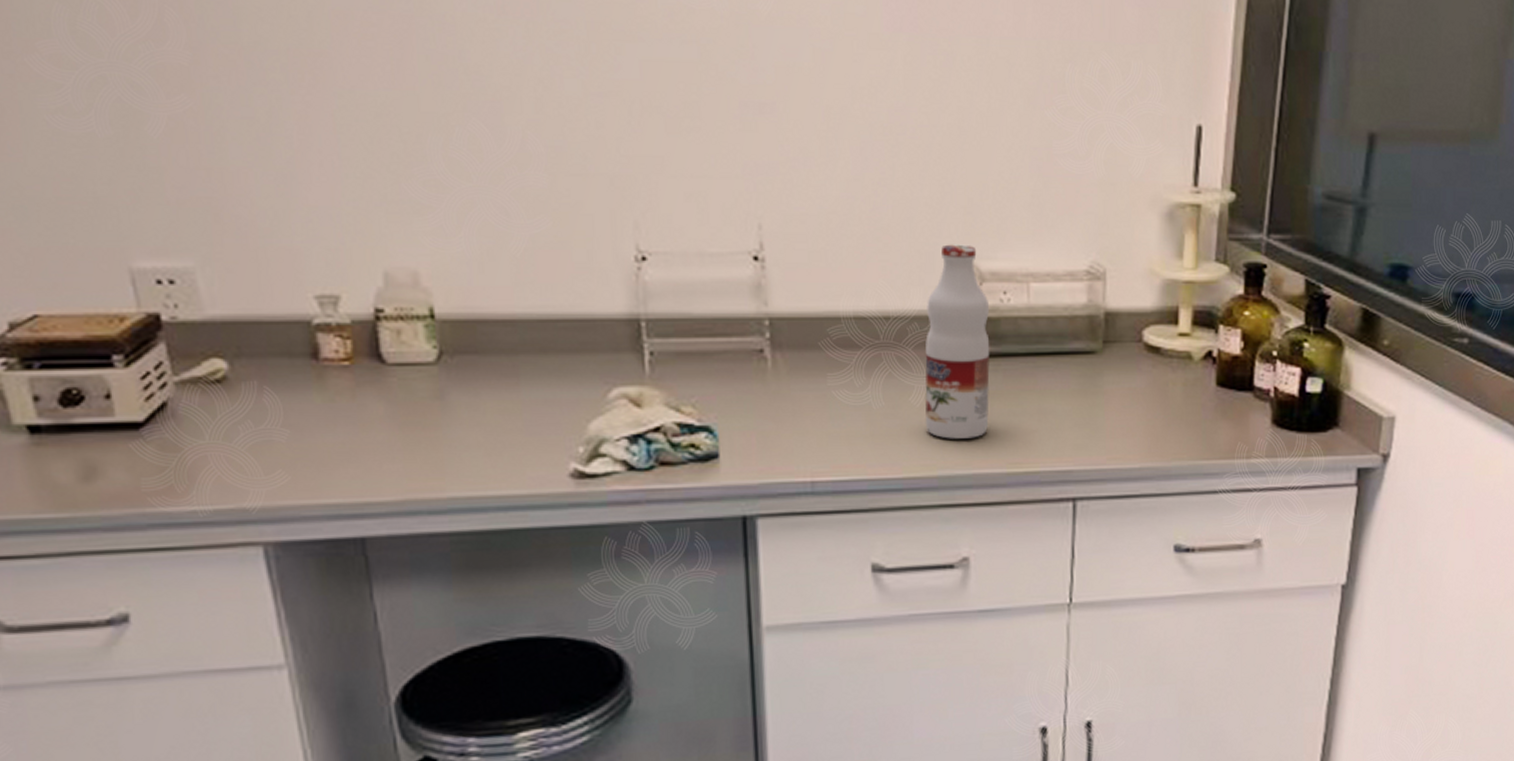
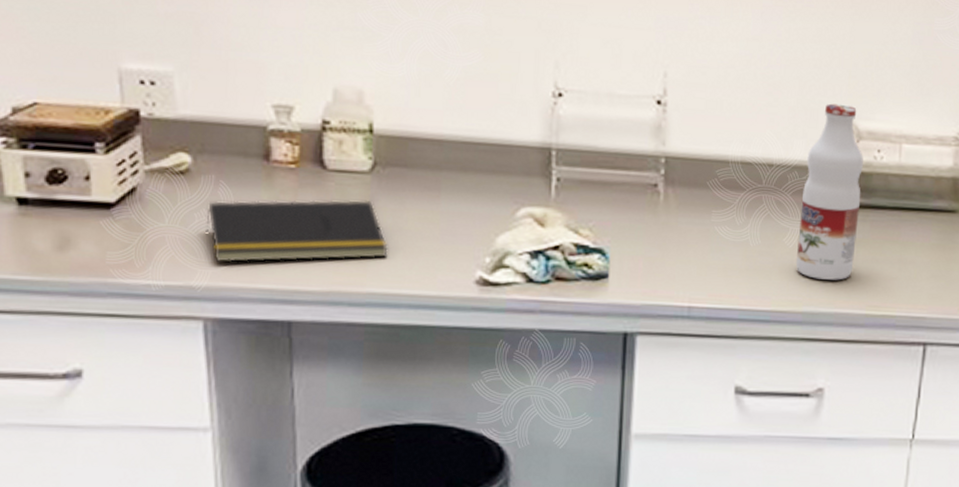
notepad: none [252,395,467,479] -> present [205,200,388,263]

